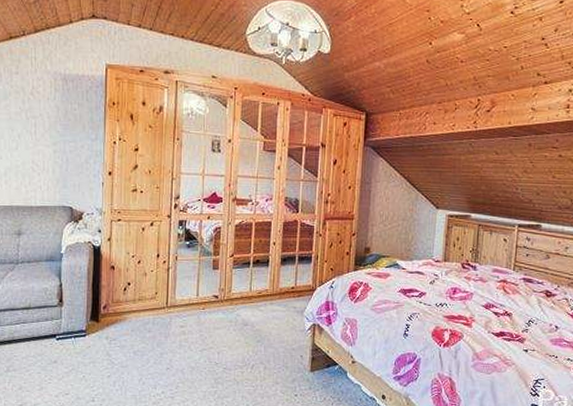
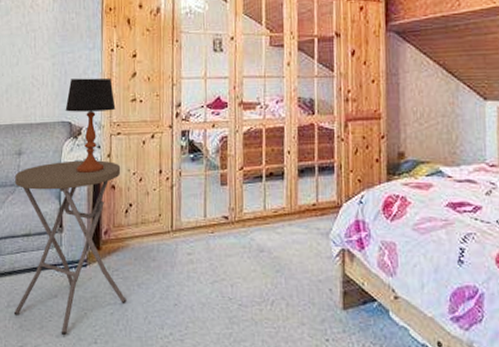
side table: none [13,242,123,396] -> present [13,160,127,336]
table lamp: none [66,167,117,255] -> present [65,78,116,174]

